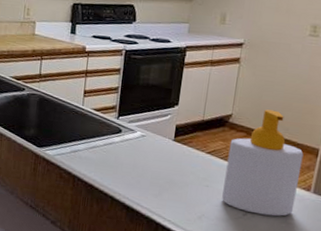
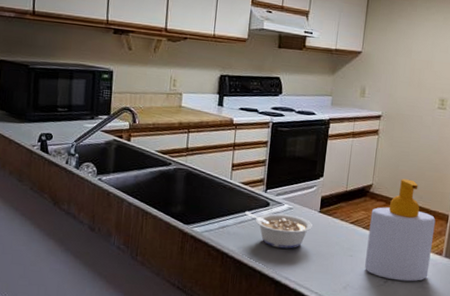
legume: none [97,137,166,176] -> present [245,211,312,249]

